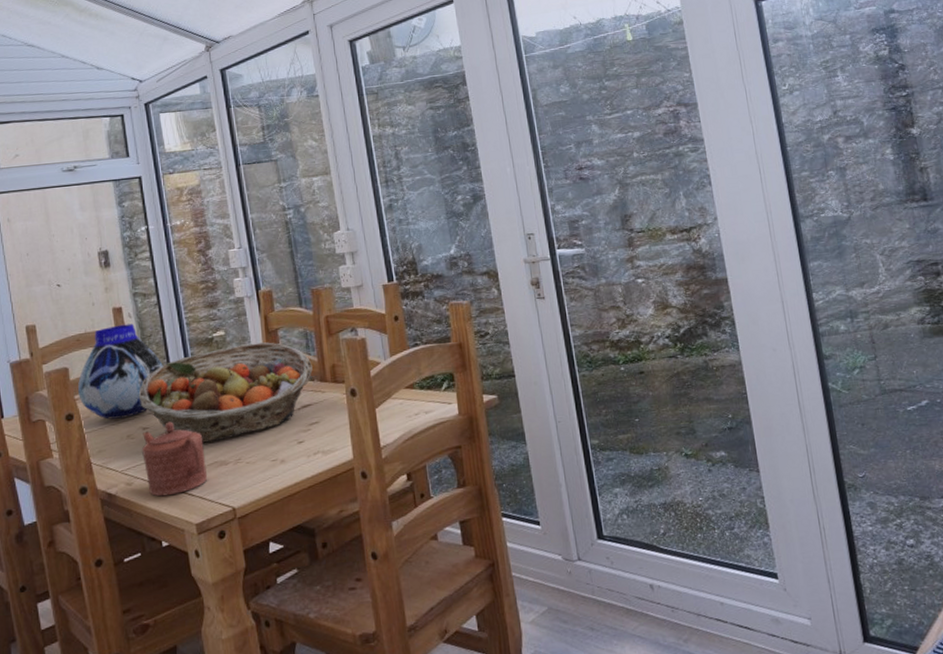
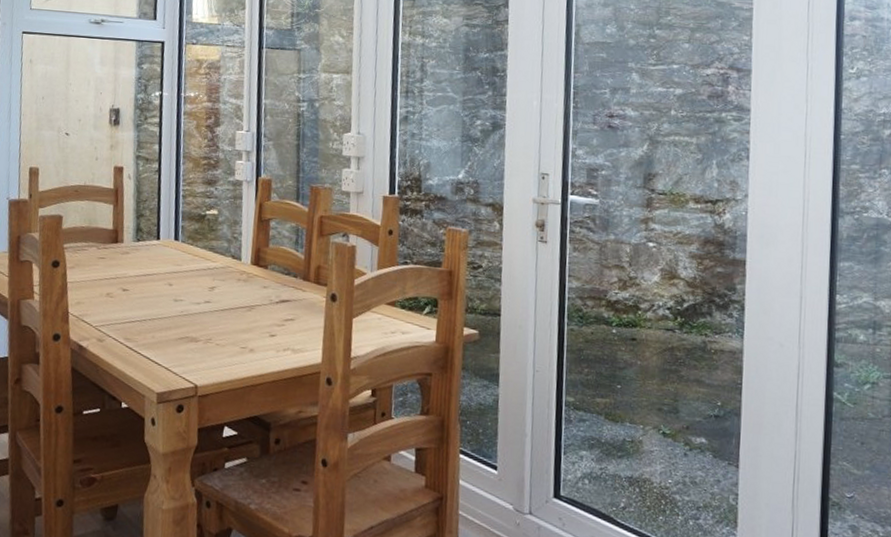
vase: present [78,323,163,420] -> none [67,184,153,276]
fruit basket: present [138,342,313,443] -> none [124,227,298,318]
teapot: present [142,421,208,497] -> none [118,288,179,360]

